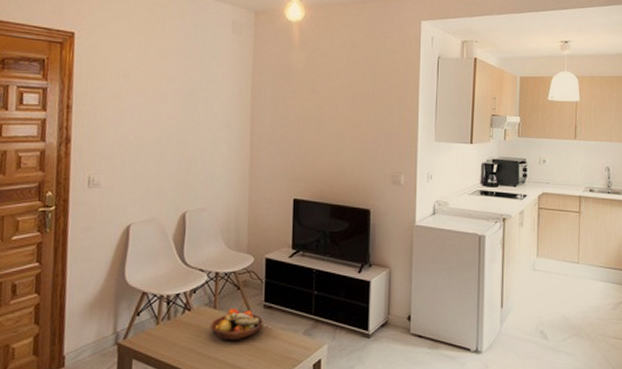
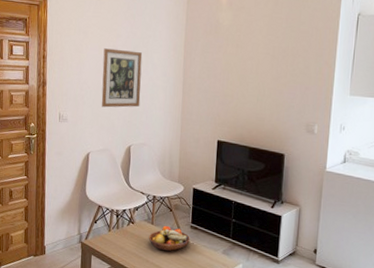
wall art: none [147,95,200,167] -> present [101,48,143,108]

